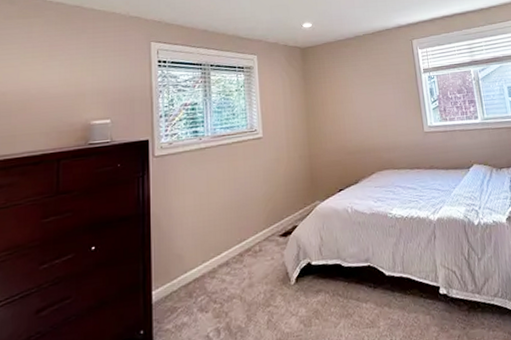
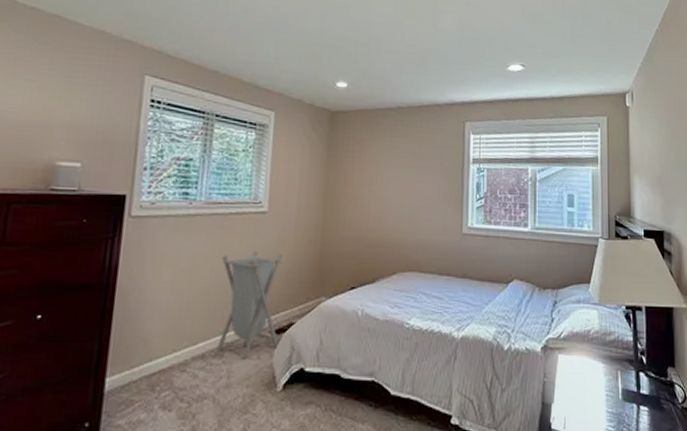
laundry hamper: none [231,170,287,261] -> present [216,252,282,359]

